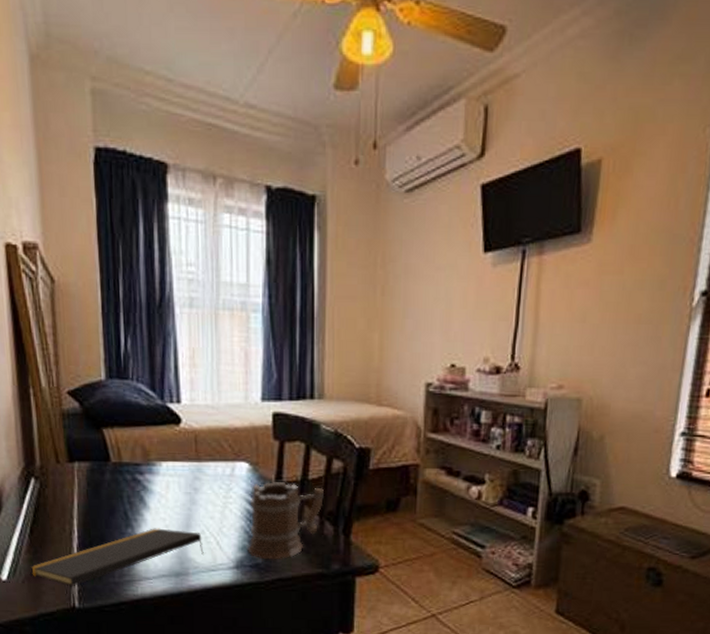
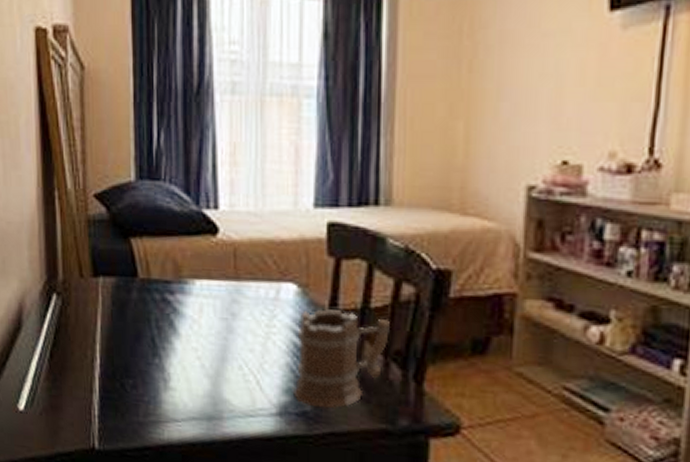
notepad: present [30,528,204,587] -> none [48,359,241,424]

